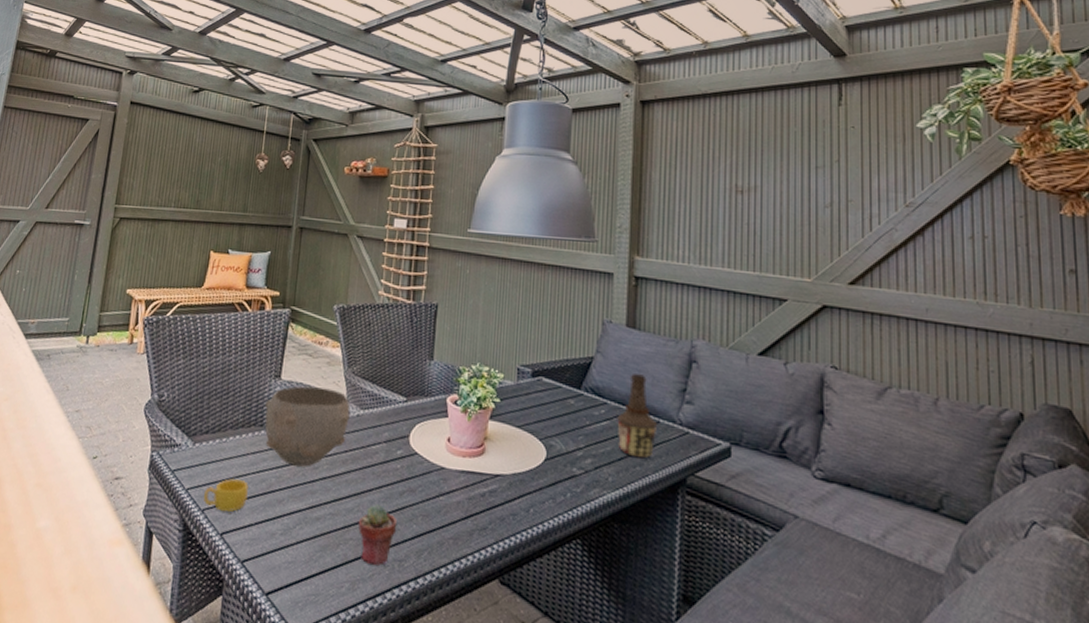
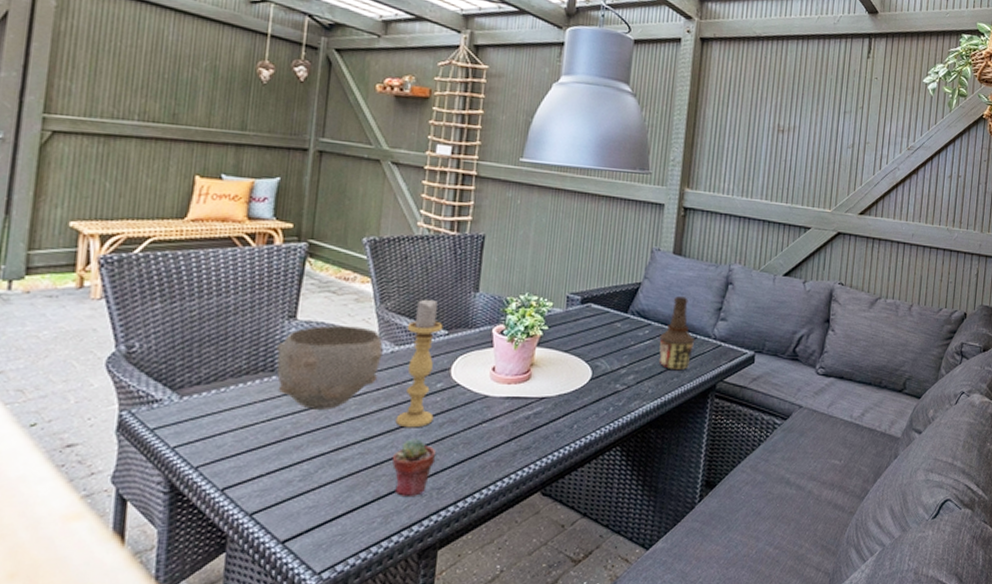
cup: present [203,479,249,512] -> none [196,431,257,466]
candle holder: none [361,365,402,494] -> present [395,299,443,428]

